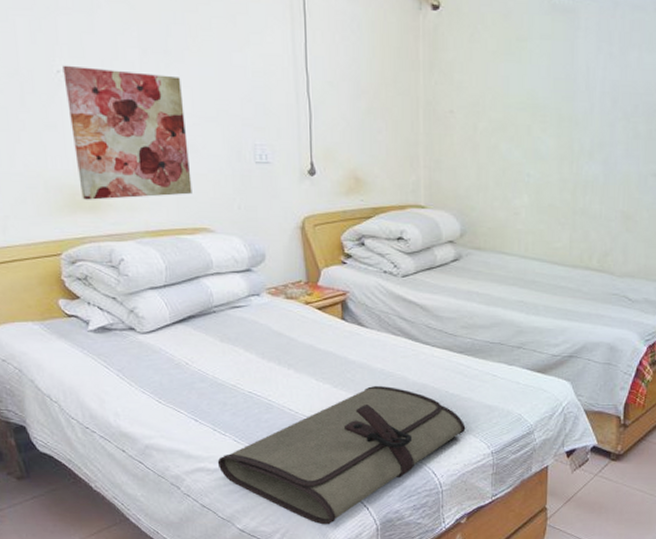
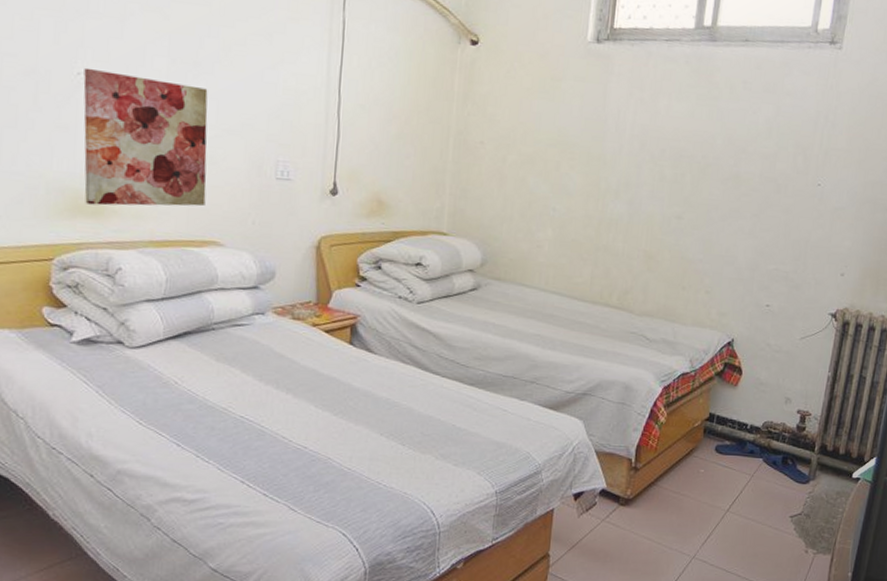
tool roll: present [217,386,466,525] -> none [196,416,471,567]

